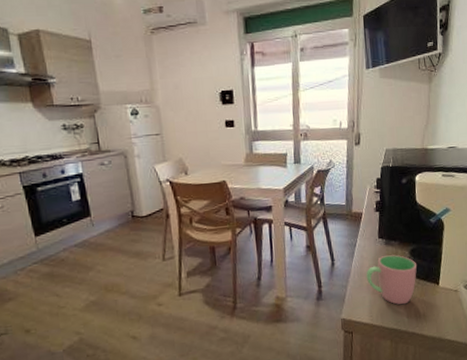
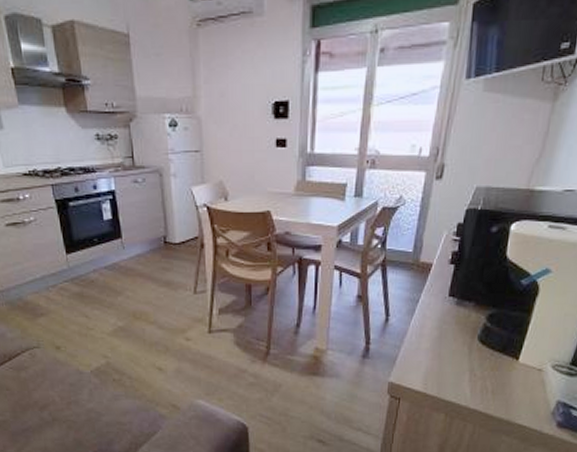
cup: present [366,254,417,305] -> none [425,318,493,377]

